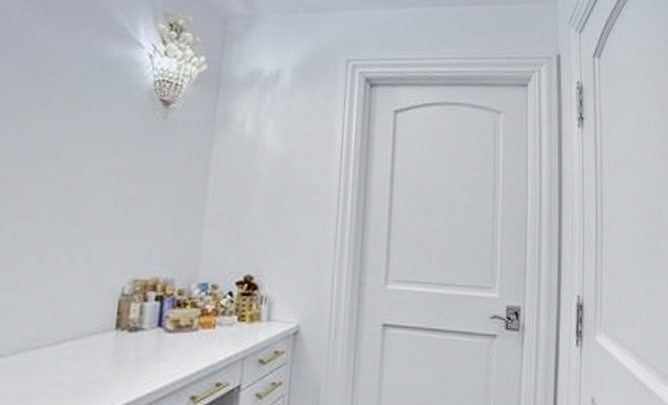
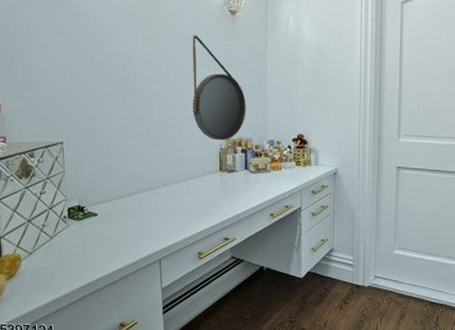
home mirror: none [83,128,171,282] -> present [192,35,246,141]

